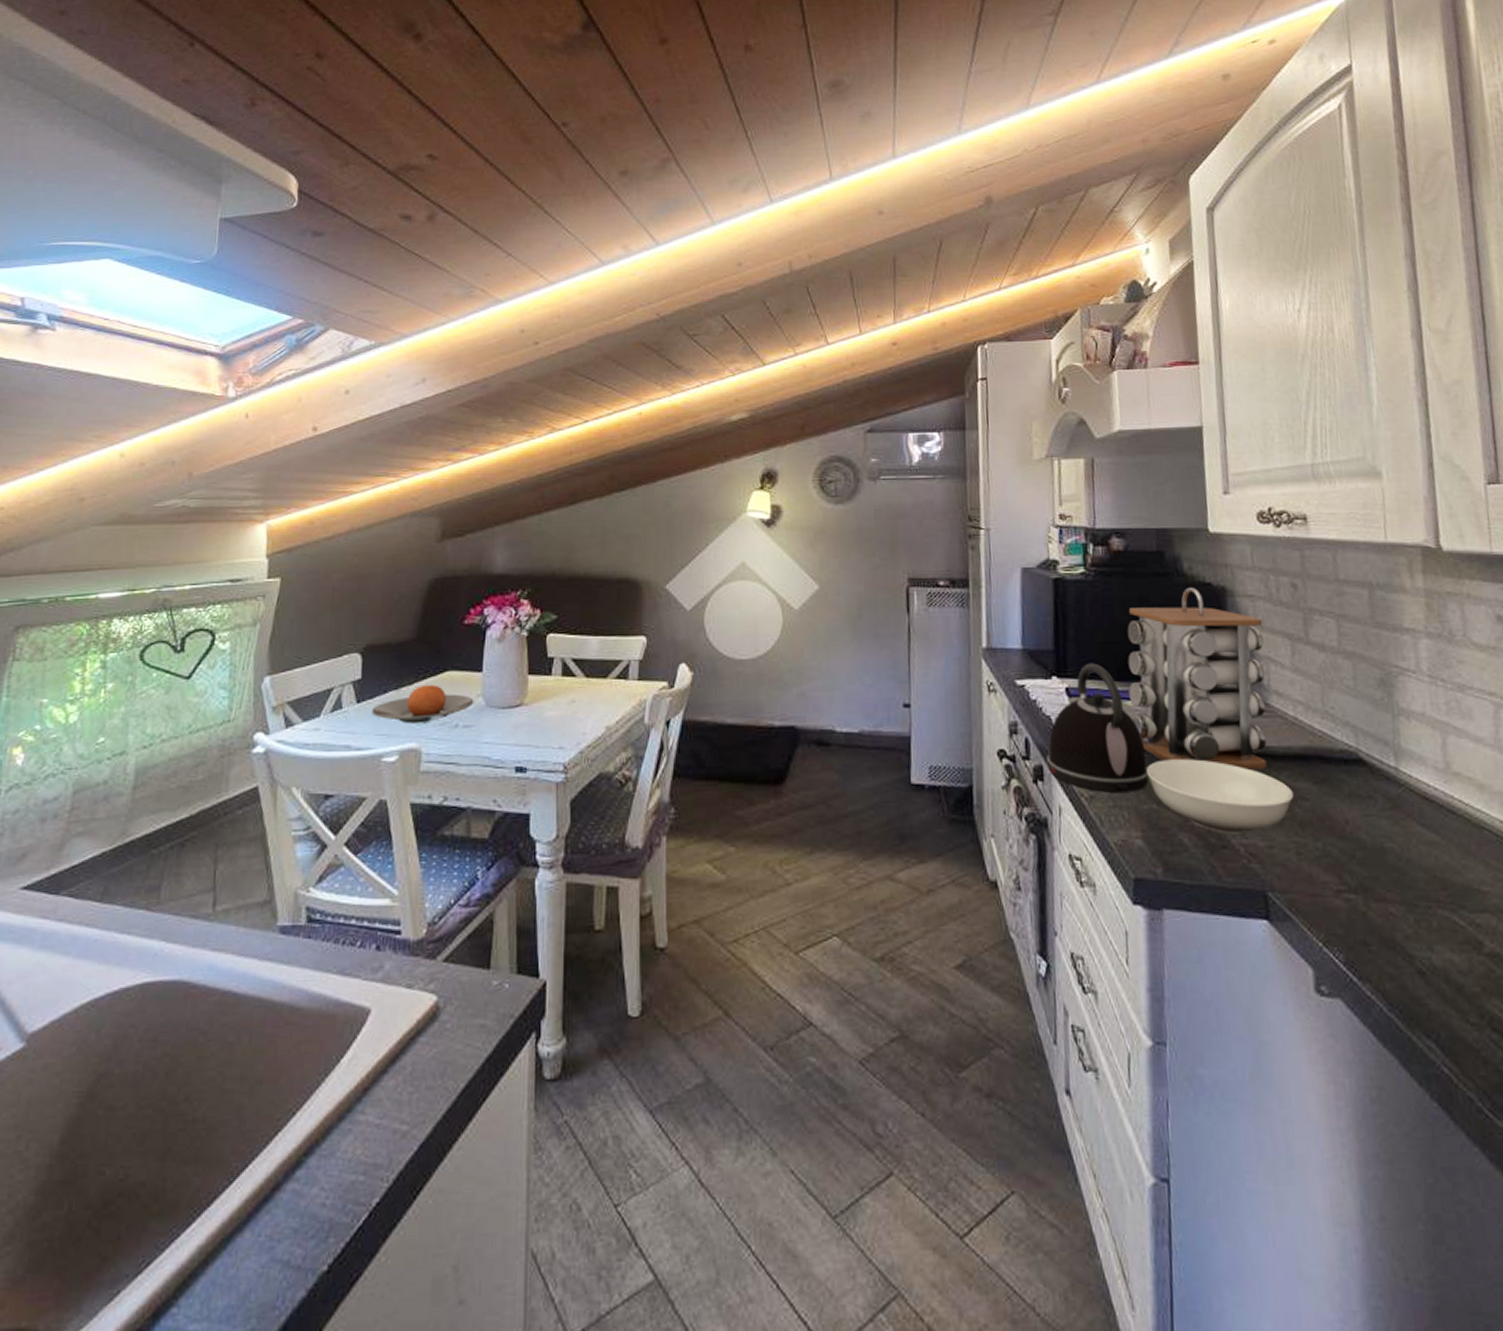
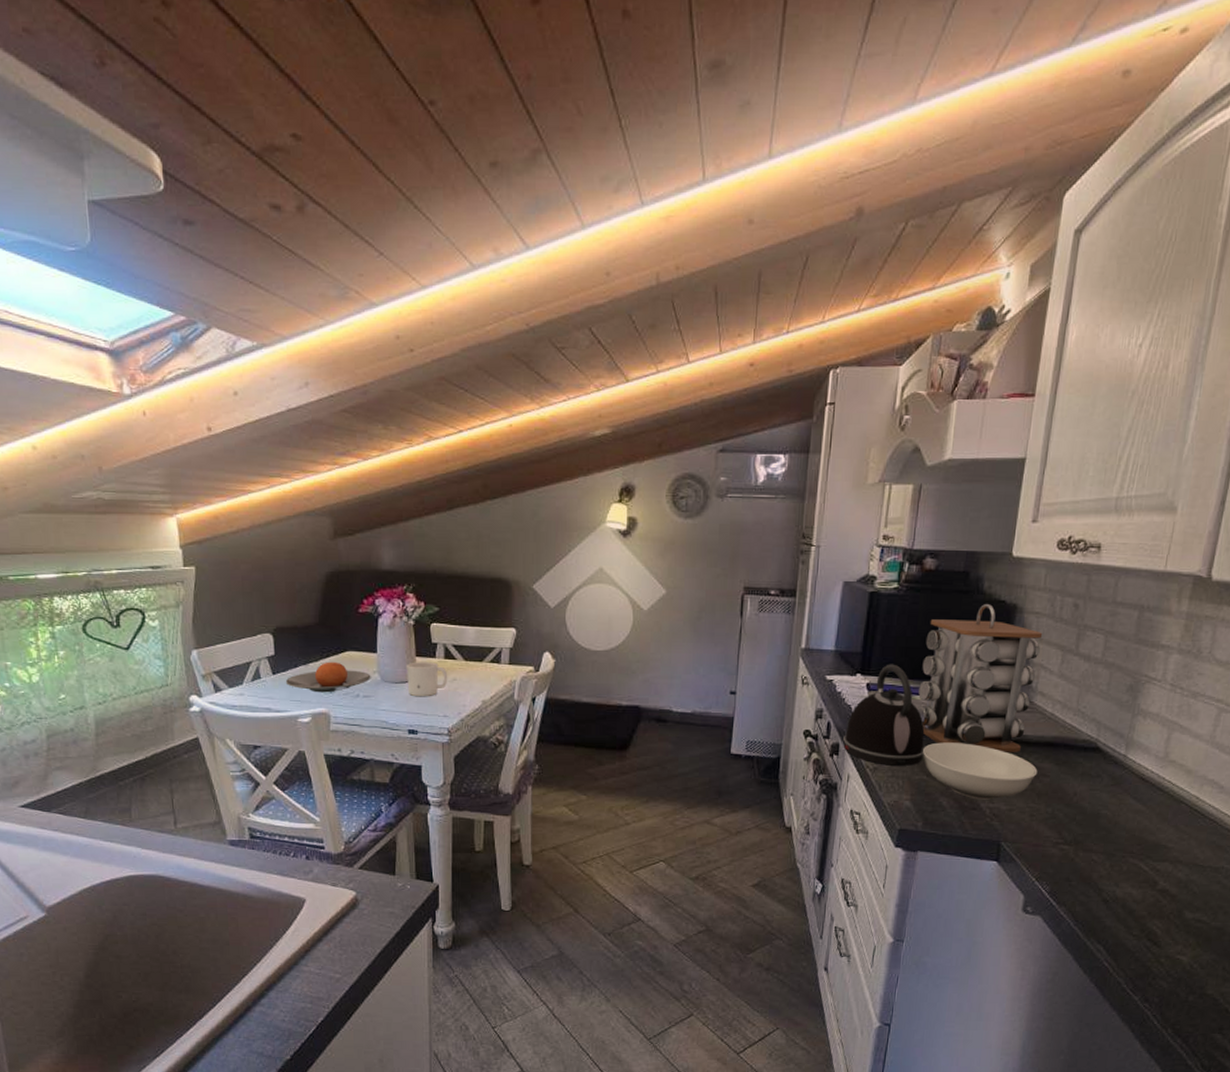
mug: none [516,680,566,725] -> present [407,662,448,697]

